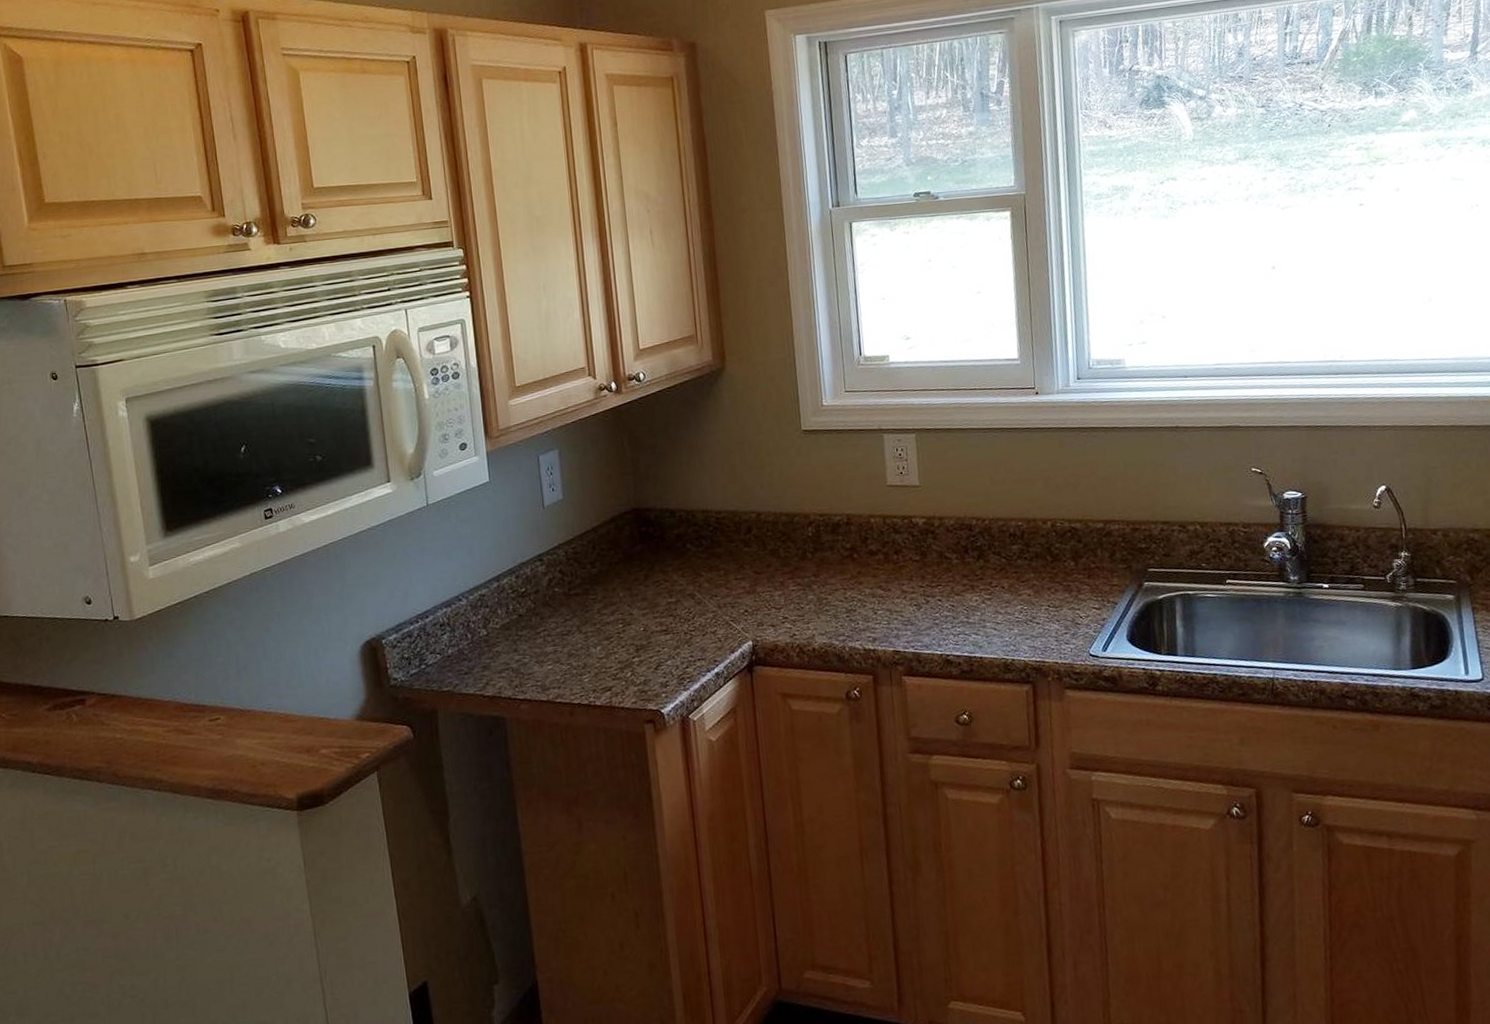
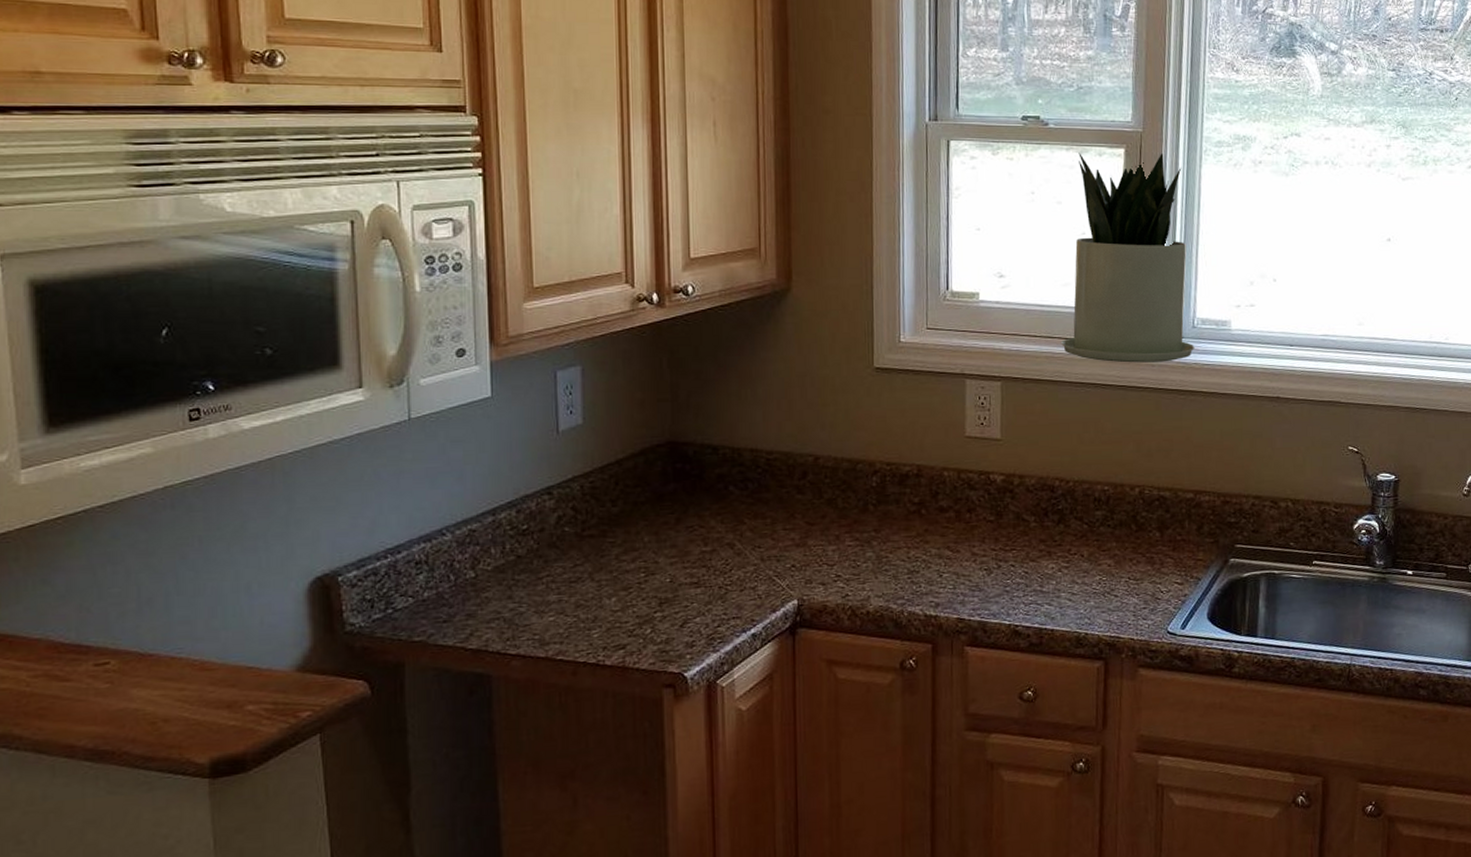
planter: none [966,212,1093,408] -> present [1060,153,1195,363]

